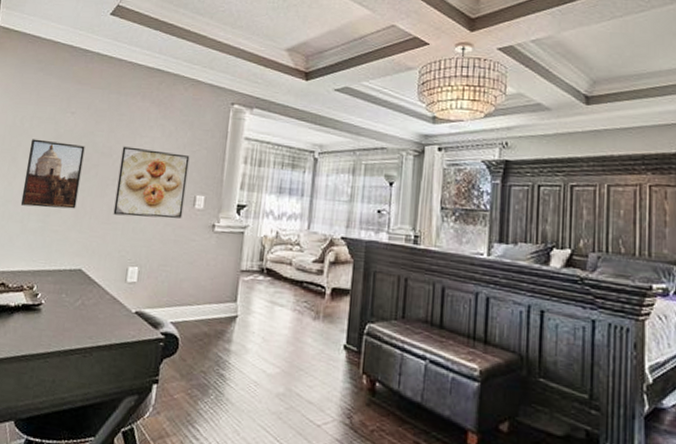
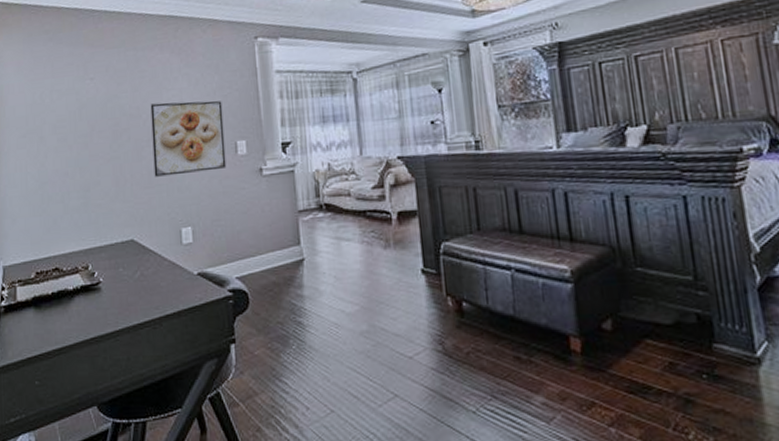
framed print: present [20,139,85,209] -> none [55,111,115,185]

